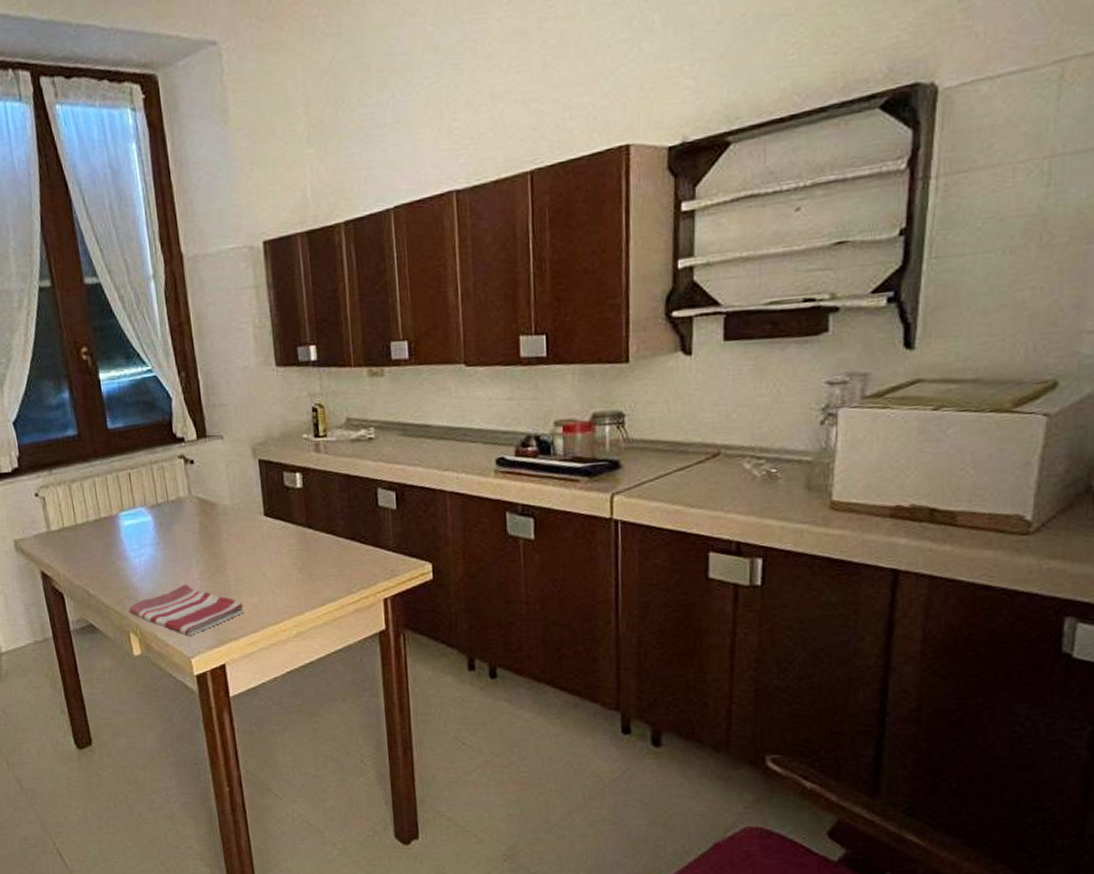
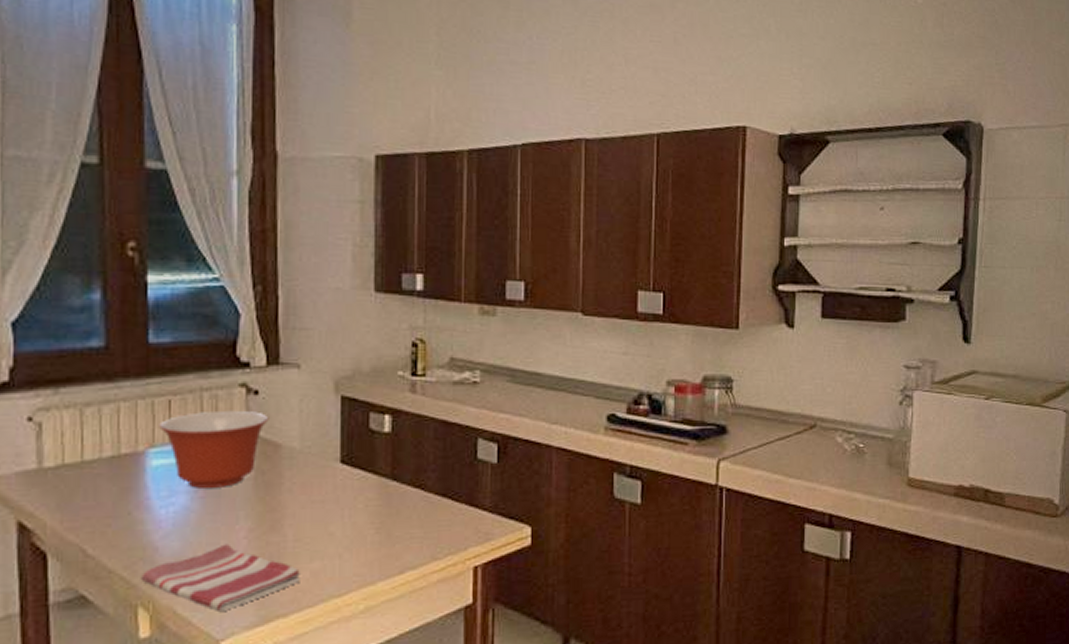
mixing bowl: none [124,477,205,542] -> present [159,410,269,488]

